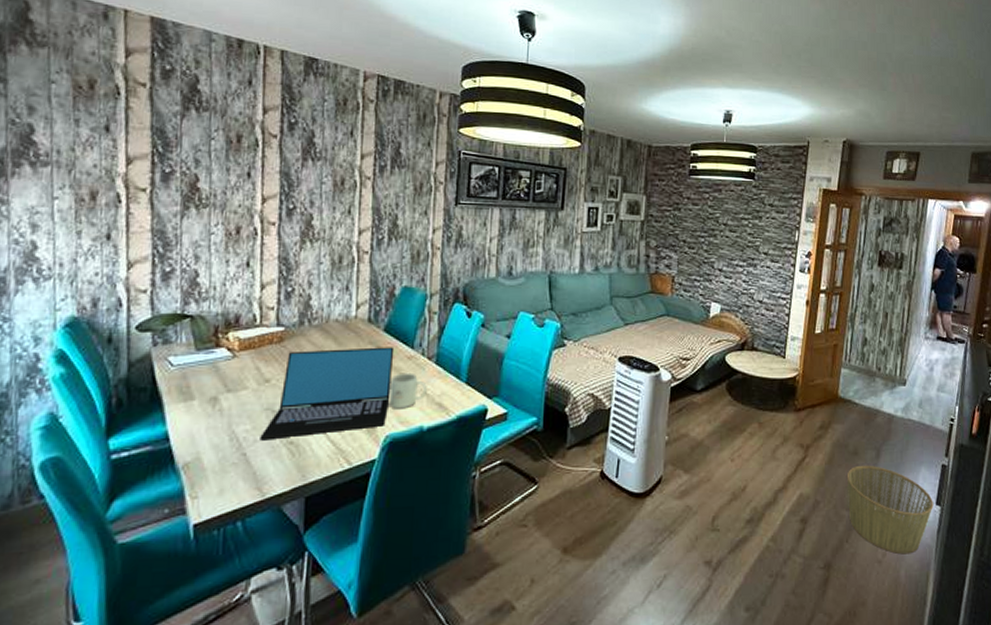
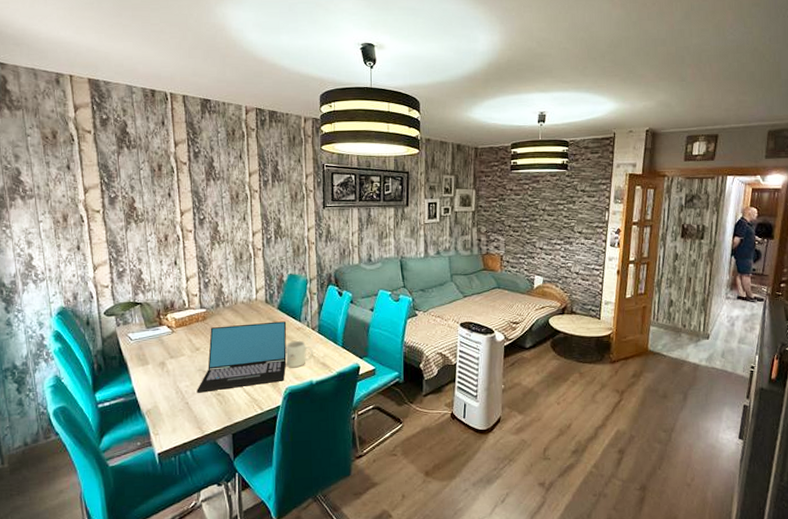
basket: present [846,465,933,555] -> none [657,406,736,479]

